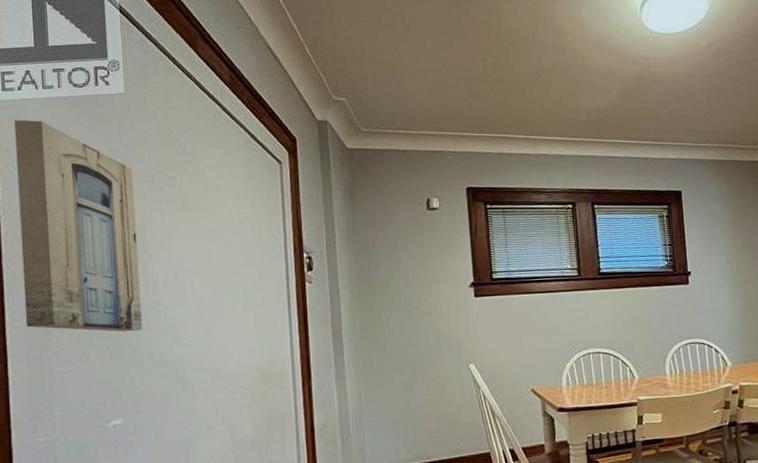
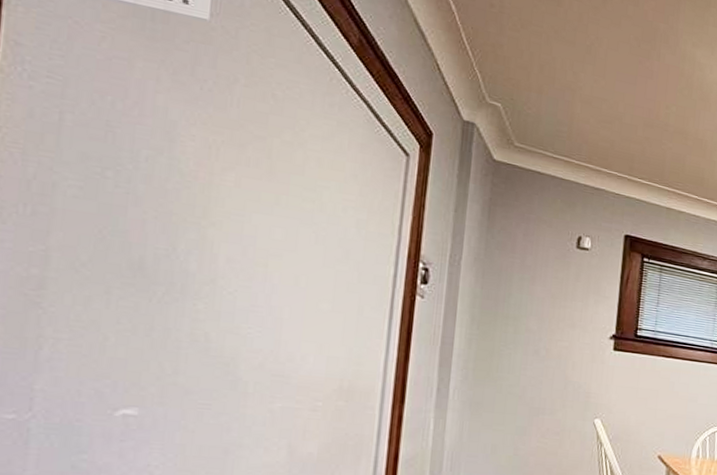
wall art: present [14,120,142,332] -> none [8,9,205,309]

